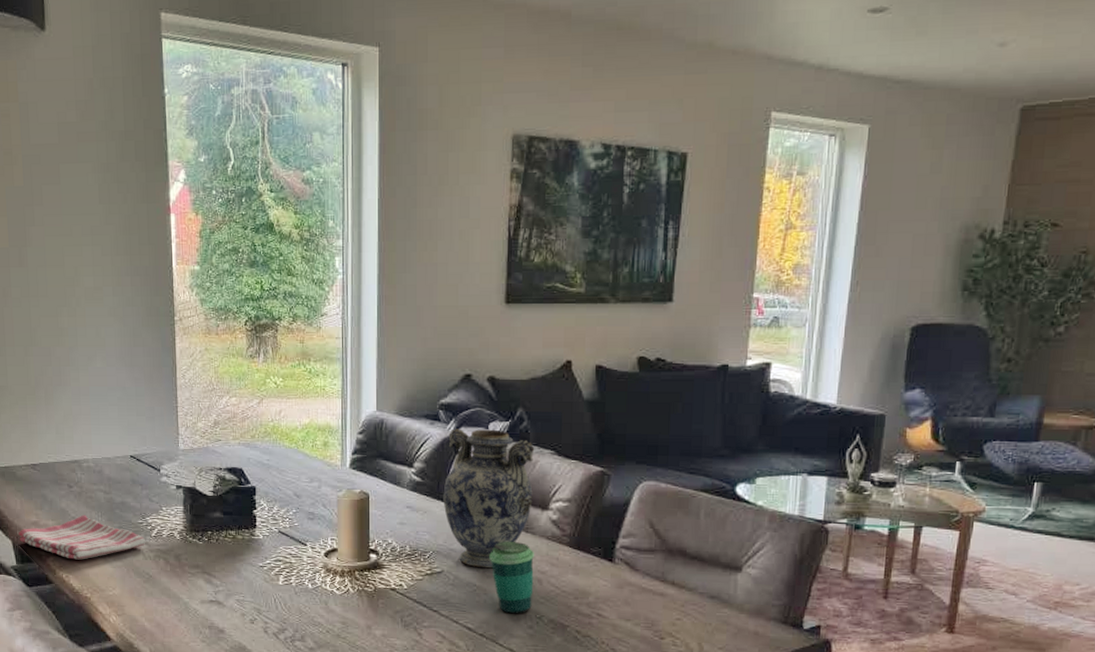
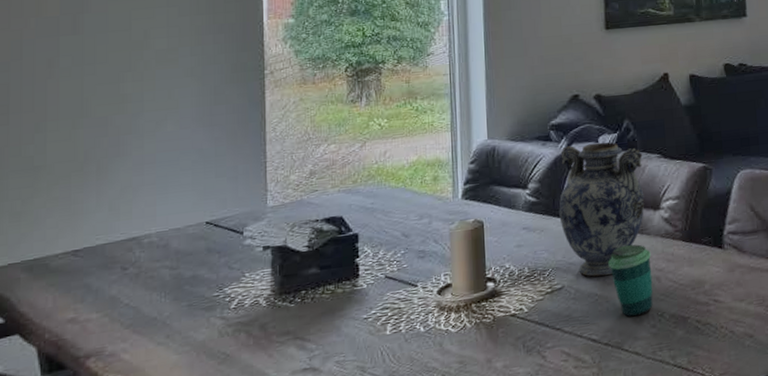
dish towel: present [18,515,146,560] -> none [47,298,223,355]

